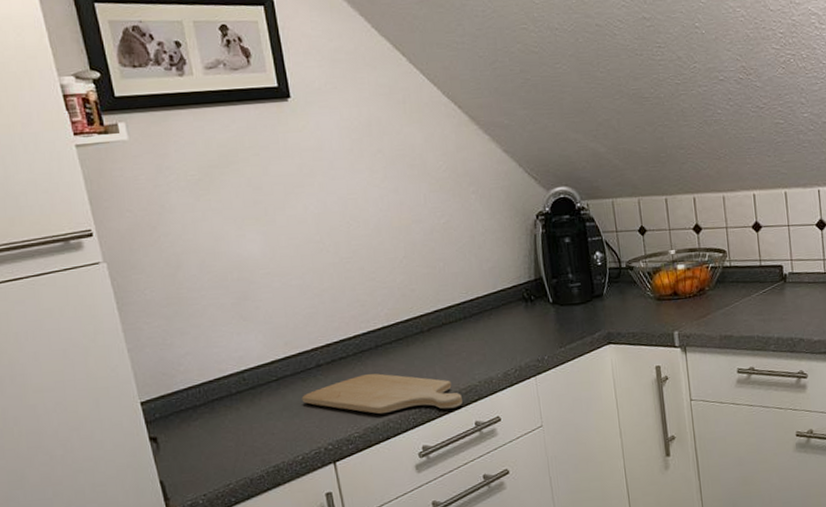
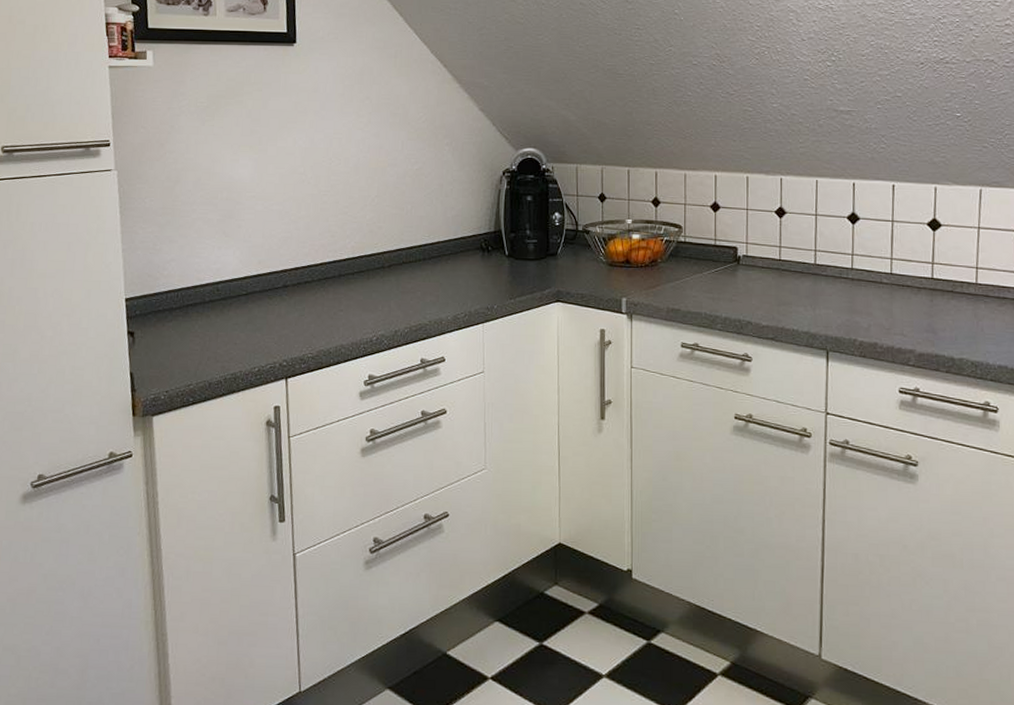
chopping board: present [301,373,462,414] -> none [265,299,412,343]

